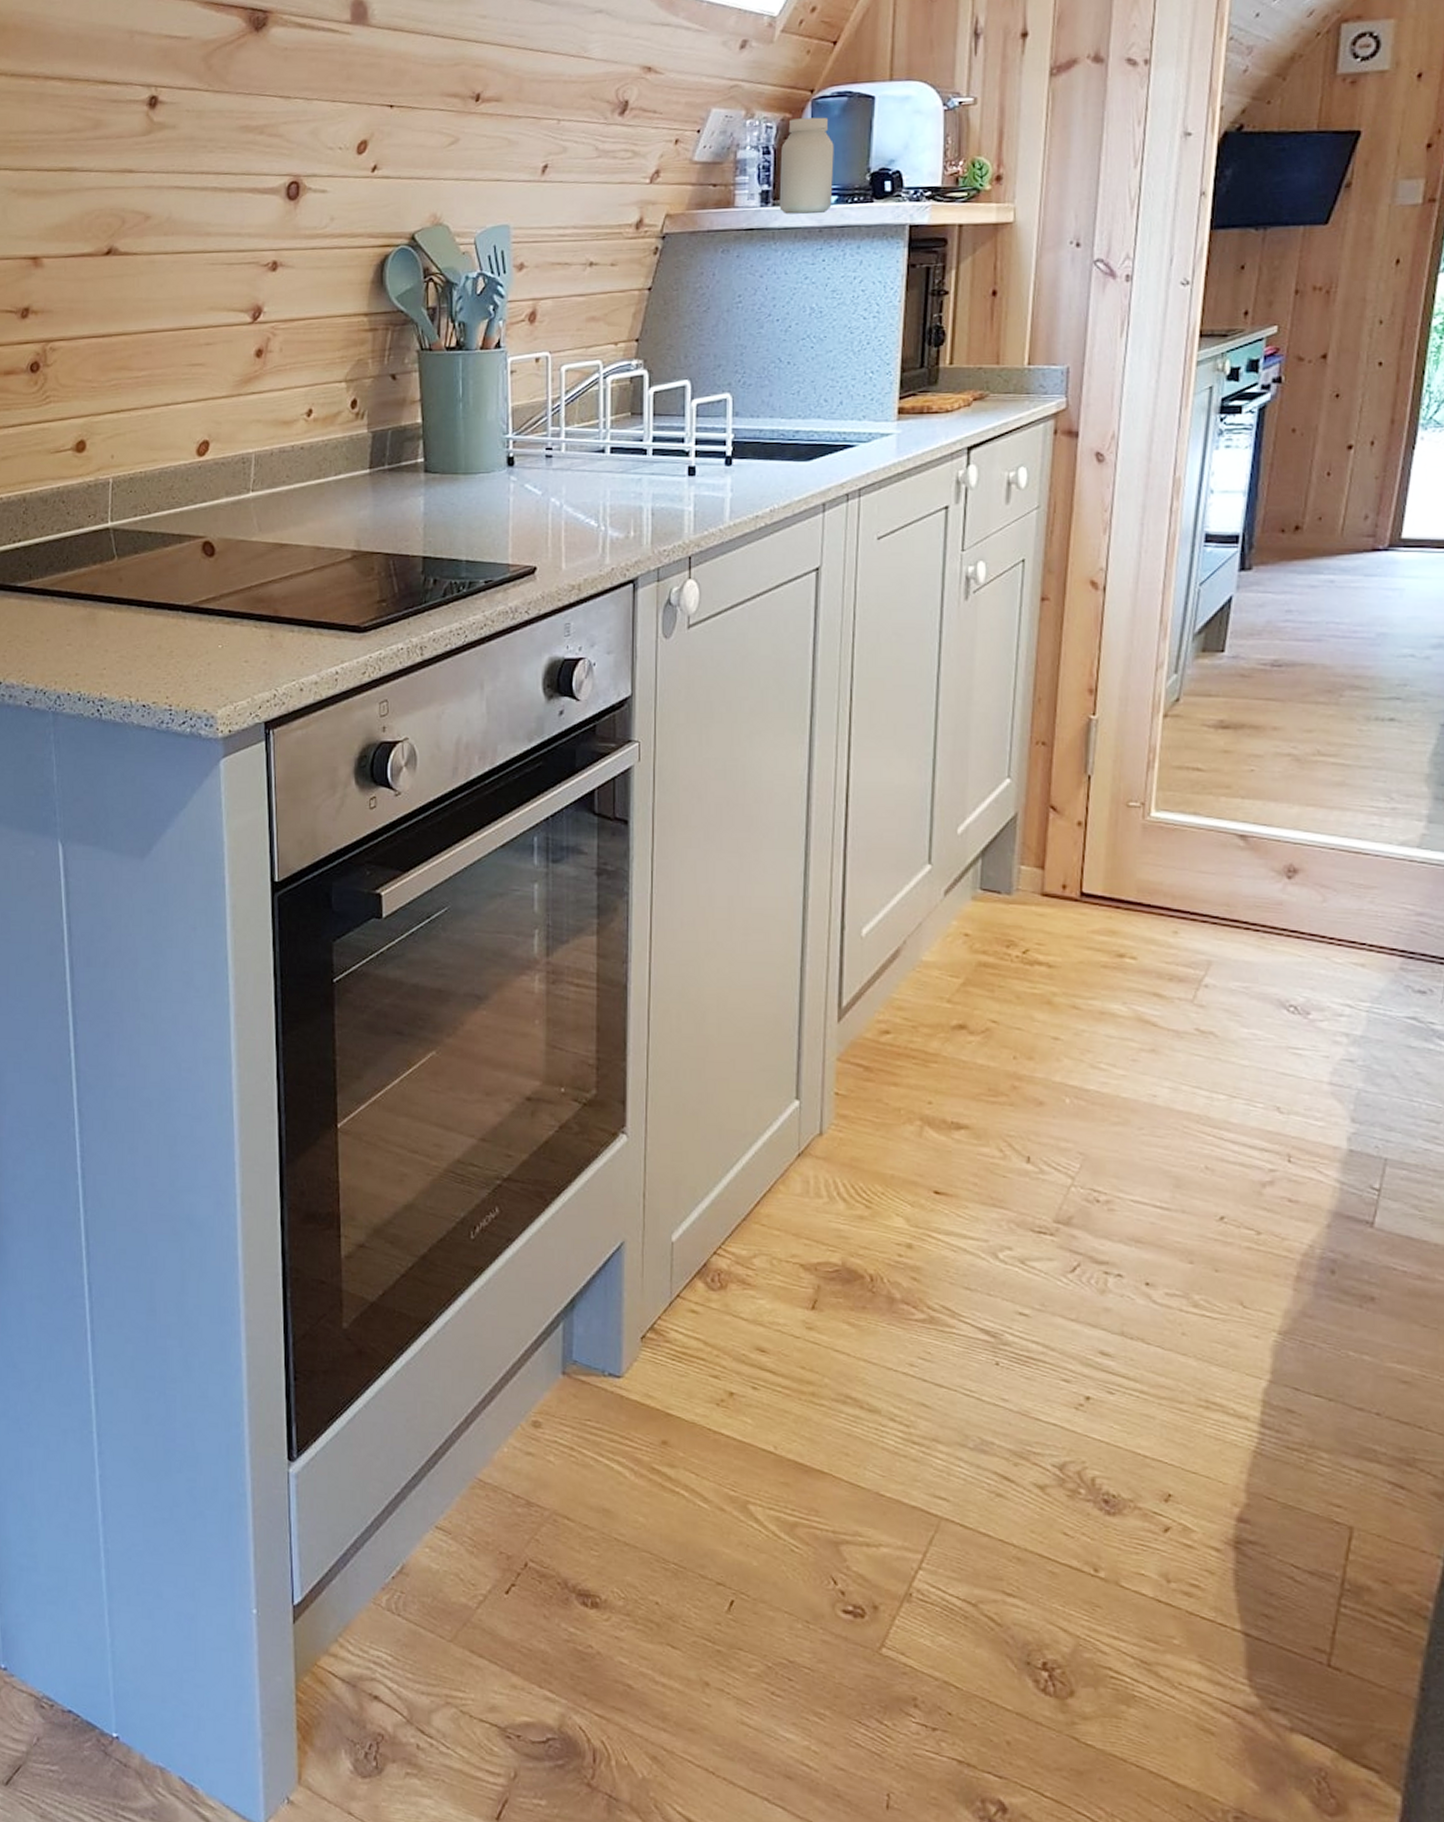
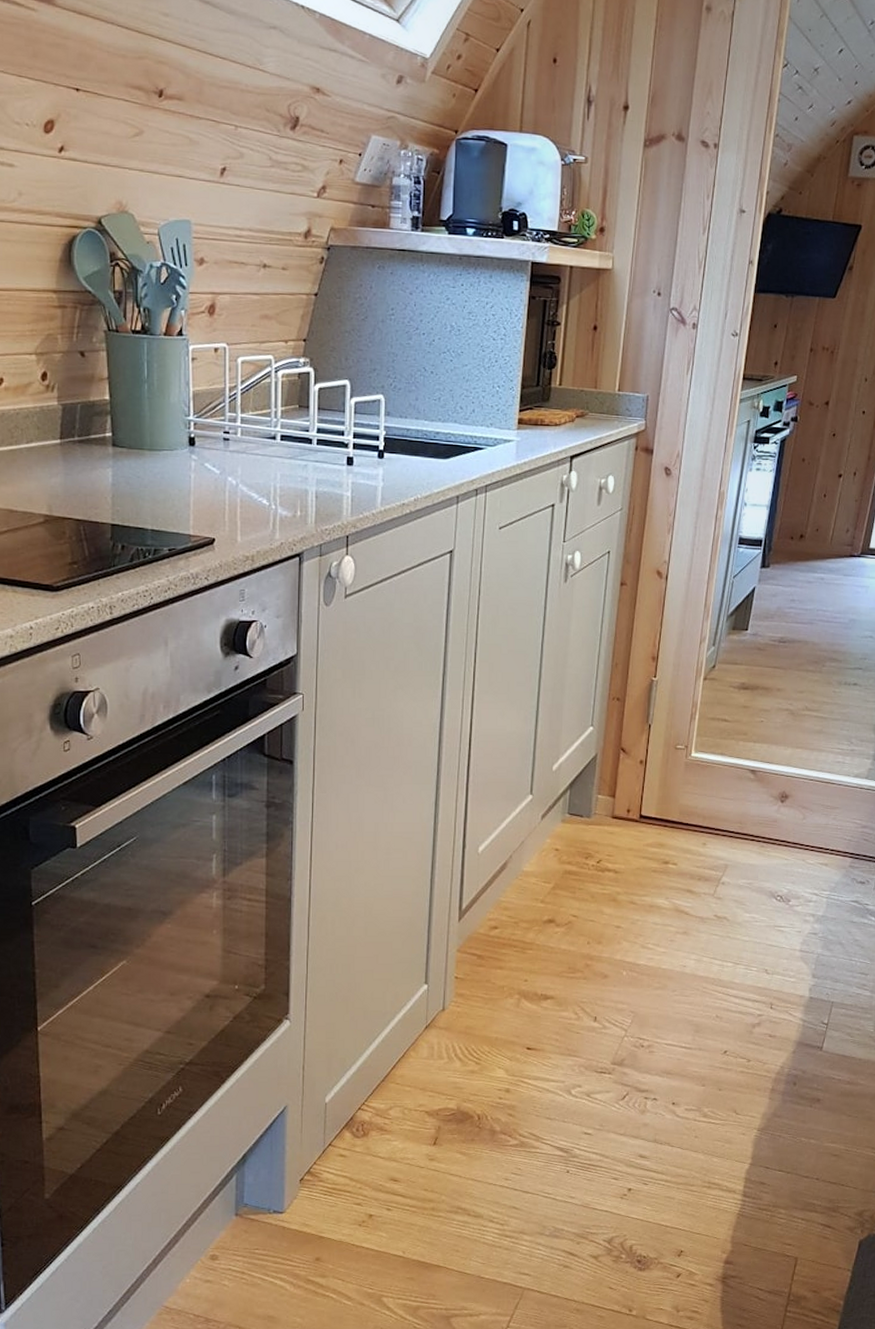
jar: present [779,117,834,215] -> none [427,154,473,243]

